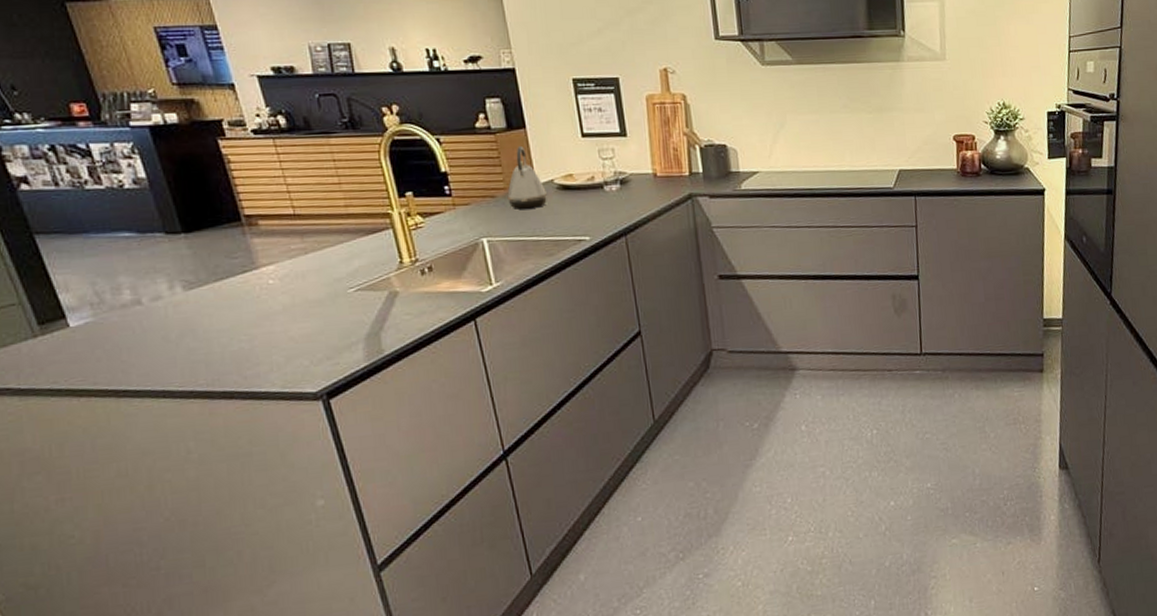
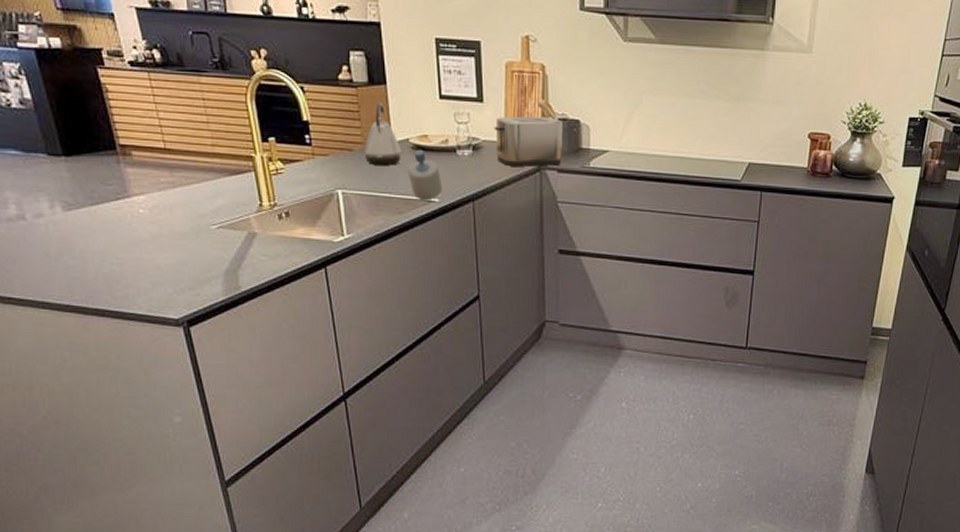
soap dispenser: none [554,188,593,240] -> present [407,149,443,201]
toaster: none [640,144,713,198] -> present [494,116,562,167]

